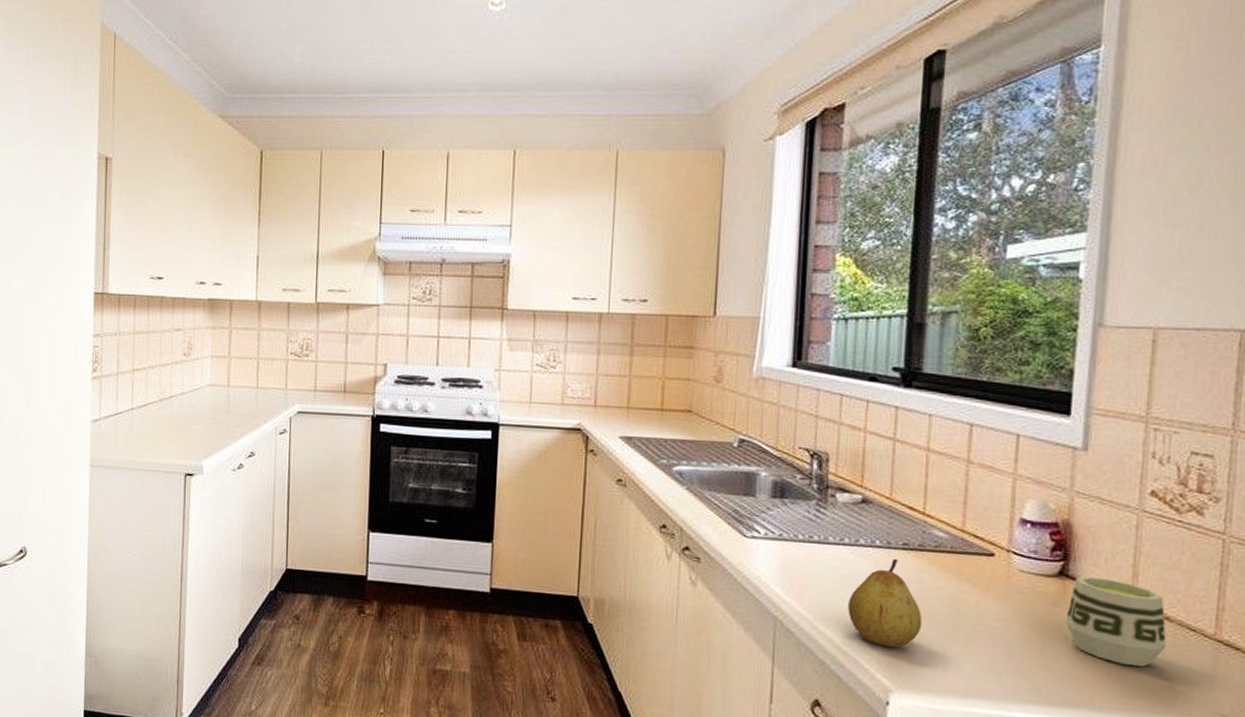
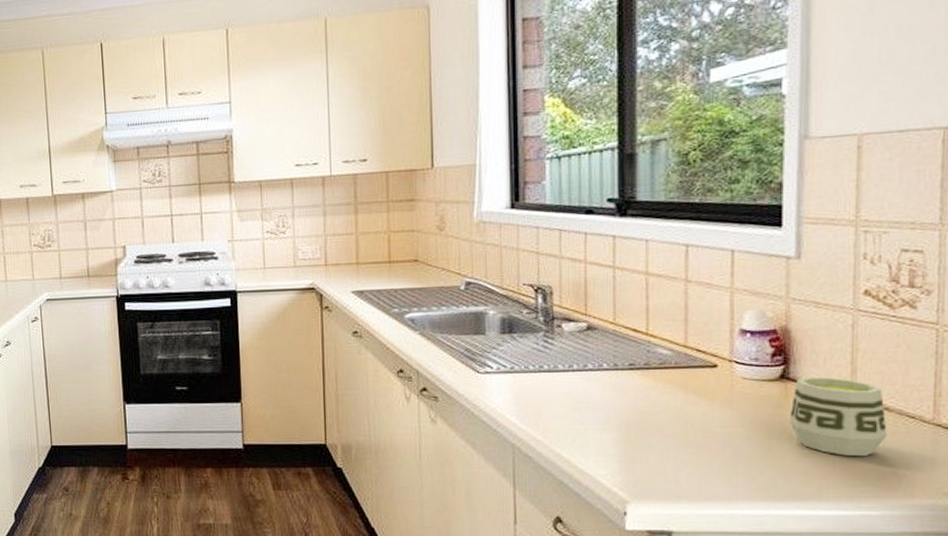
fruit: present [848,558,923,648] -> none [581,379,653,462]

